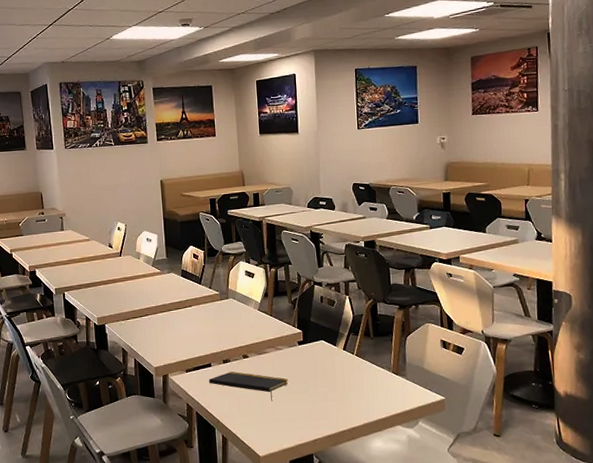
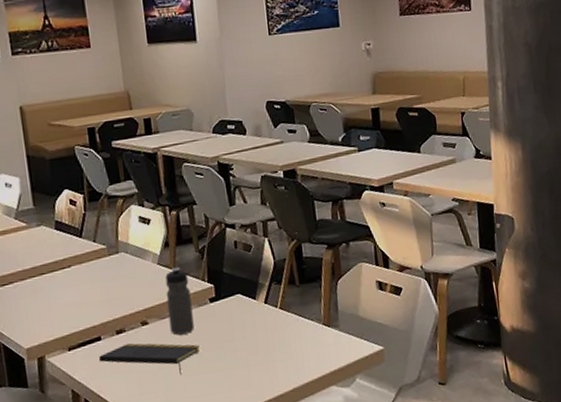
water bottle: none [263,313,285,369] -> present [165,267,195,335]

